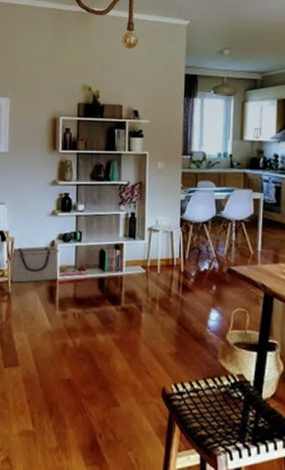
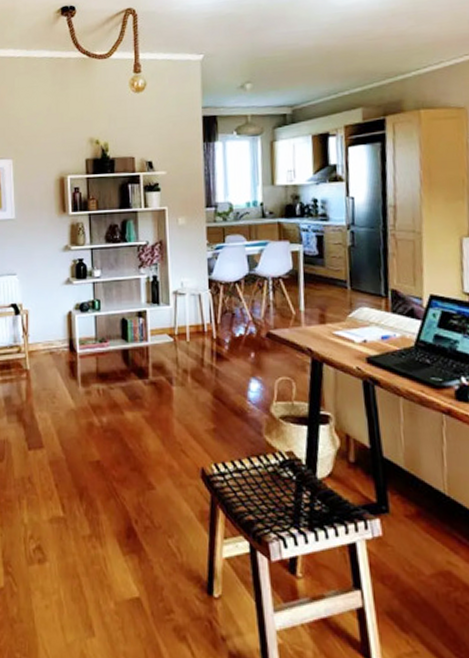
storage bin: present [9,246,59,283] -> none [25,317,77,359]

